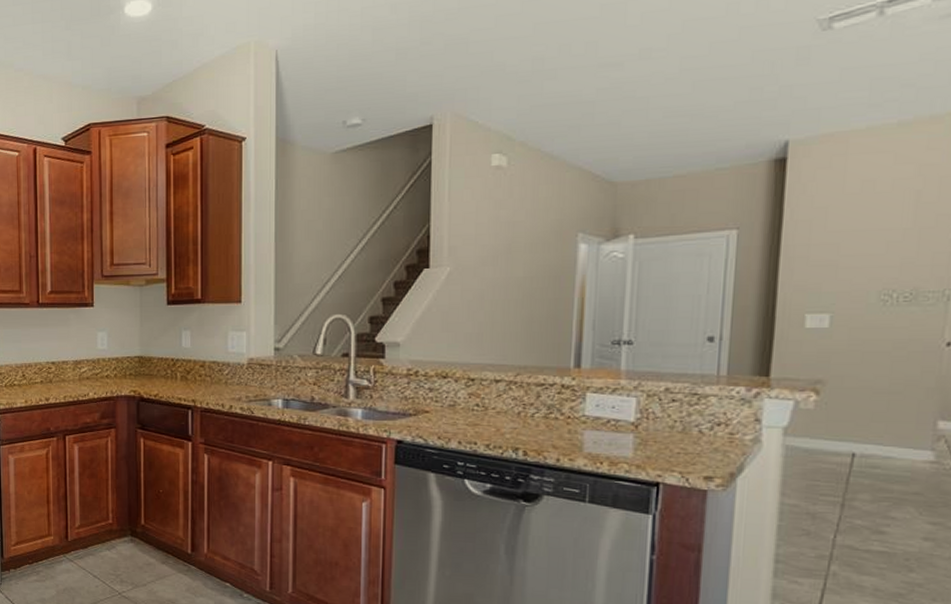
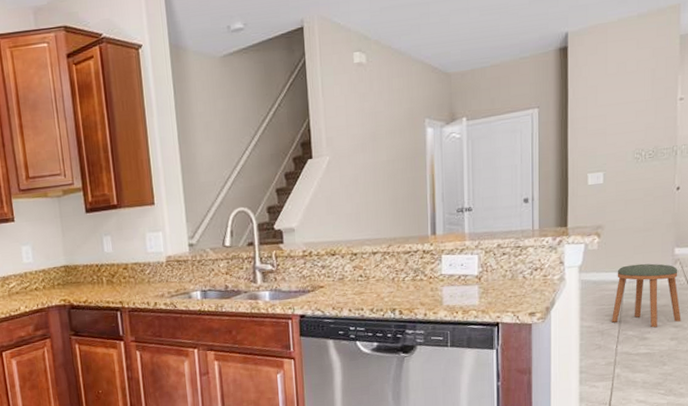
stool: none [828,434,943,521] -> present [611,263,681,328]

